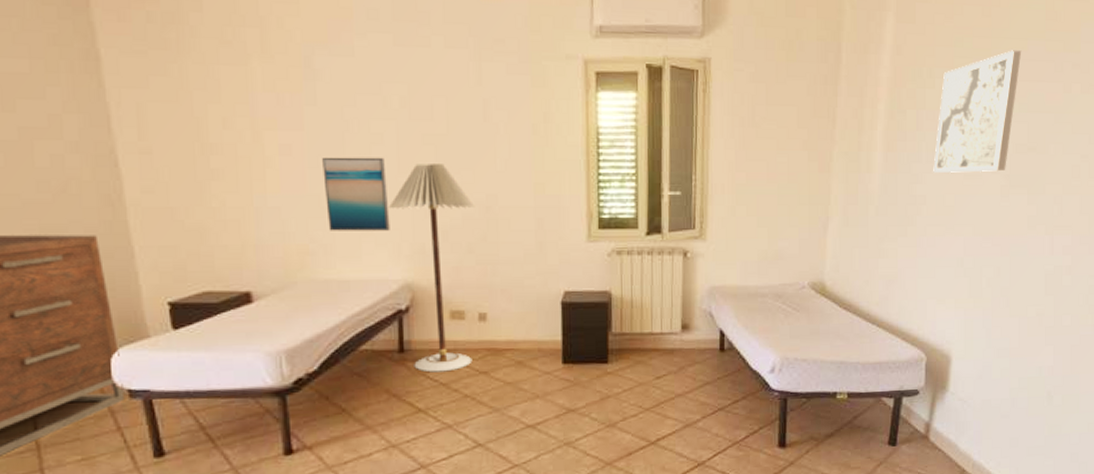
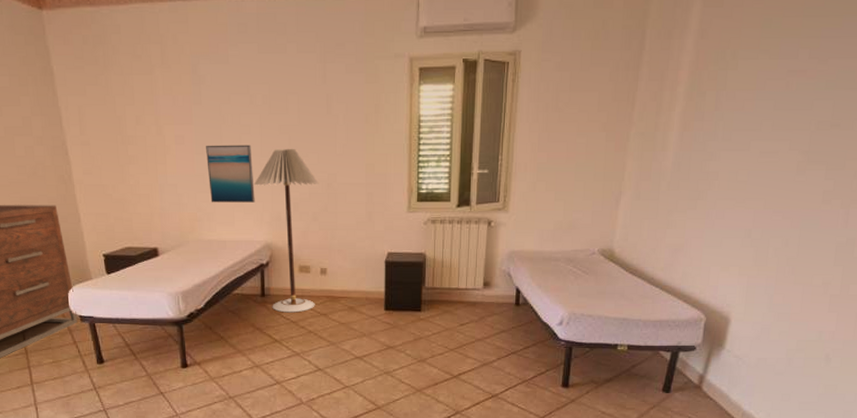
wall art: present [933,50,1022,173] -> none [728,28,835,150]

